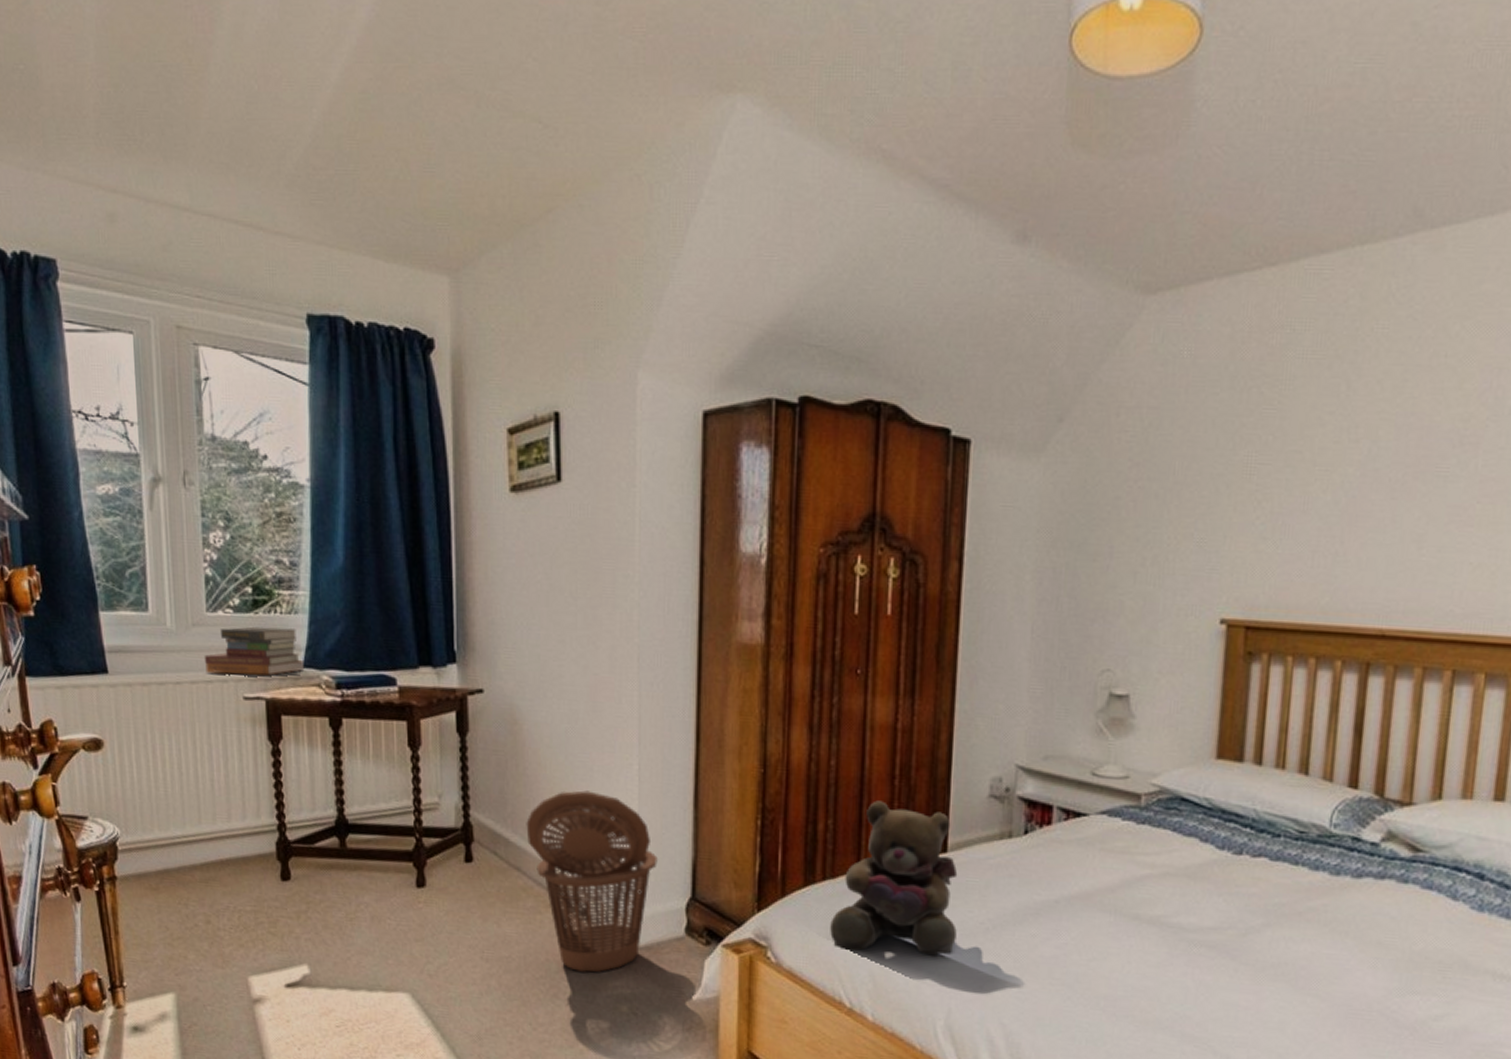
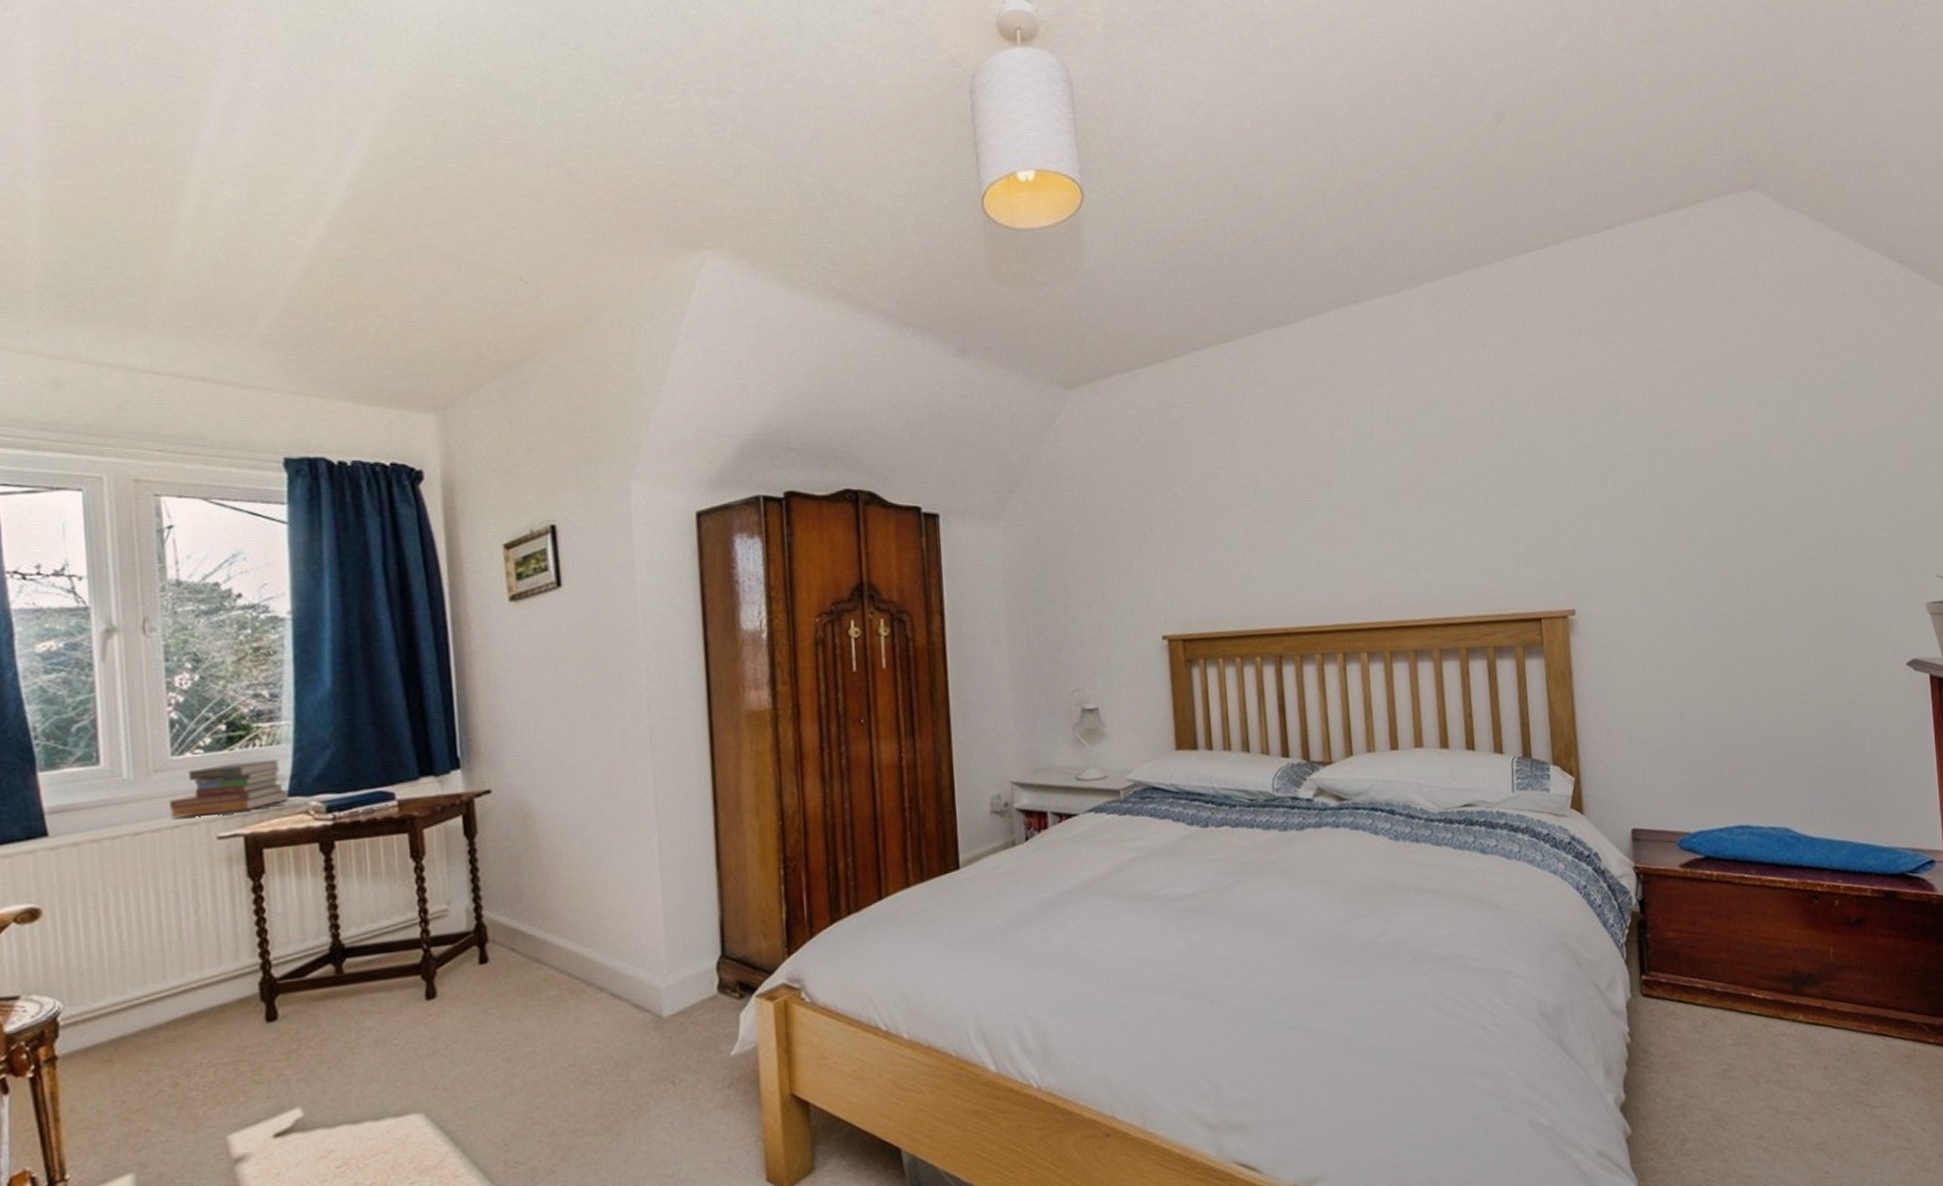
laundry basket: present [526,790,658,973] -> none [544,870,684,1052]
teddy bear: present [830,800,958,955] -> none [859,833,977,977]

